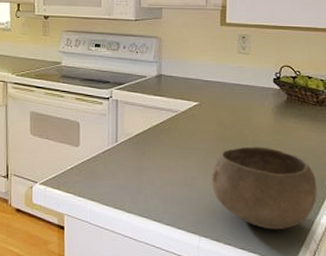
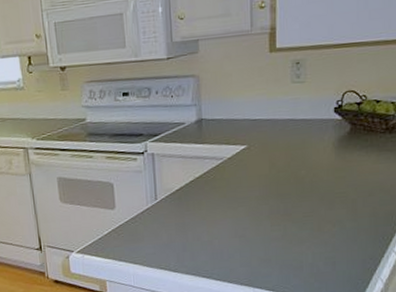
bowl: present [211,146,317,230] -> none [264,186,385,274]

